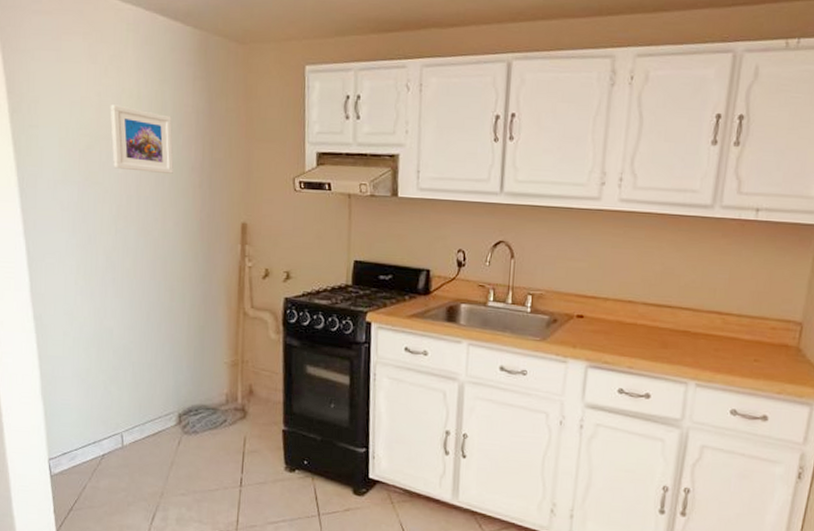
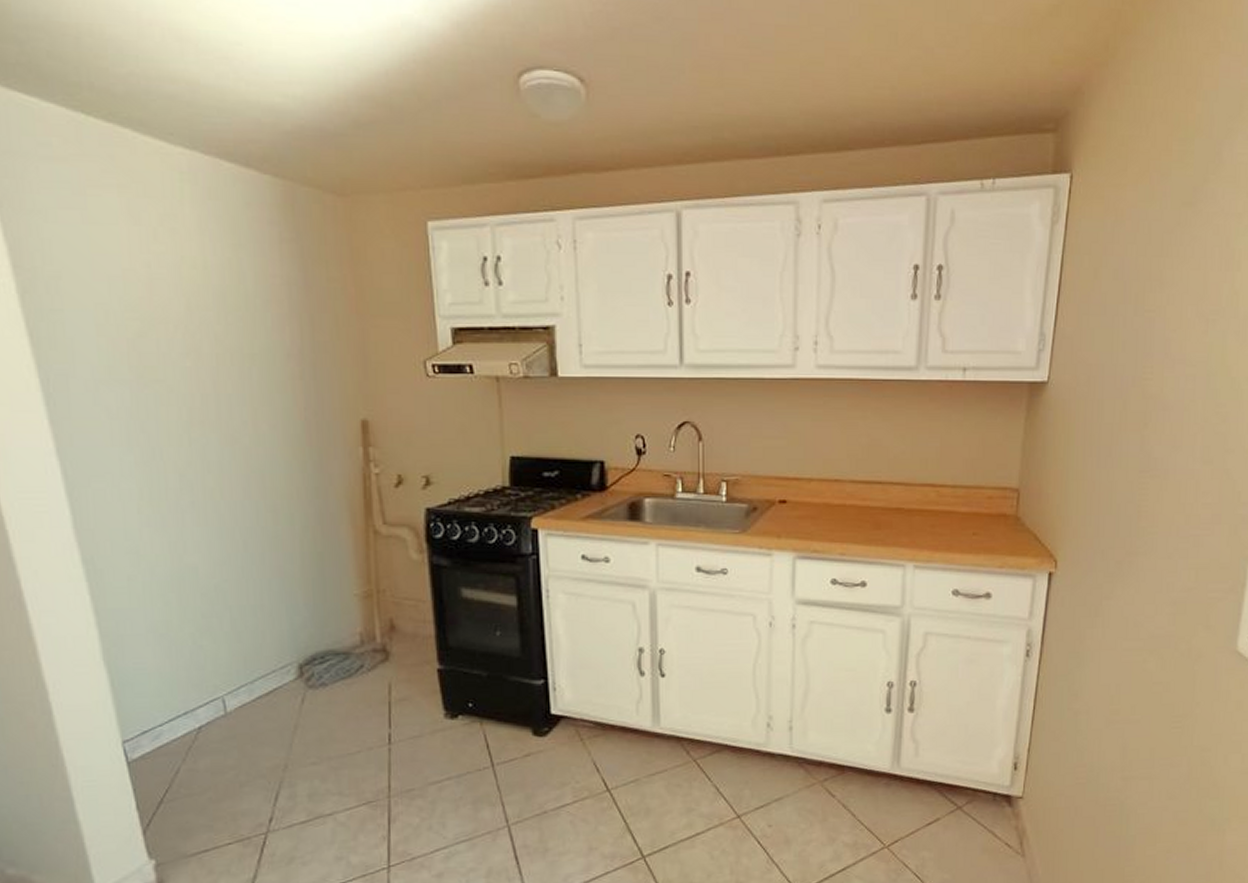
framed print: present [110,104,174,174] -> none [165,278,263,363]

